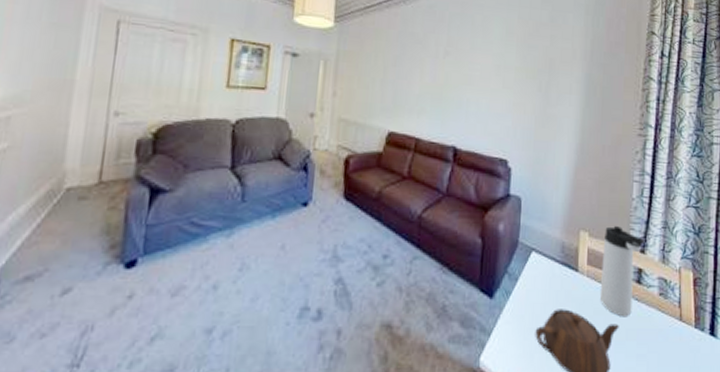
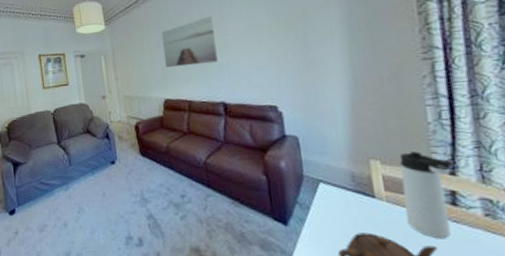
wall art: none [399,42,461,99] -> present [161,15,218,67]

